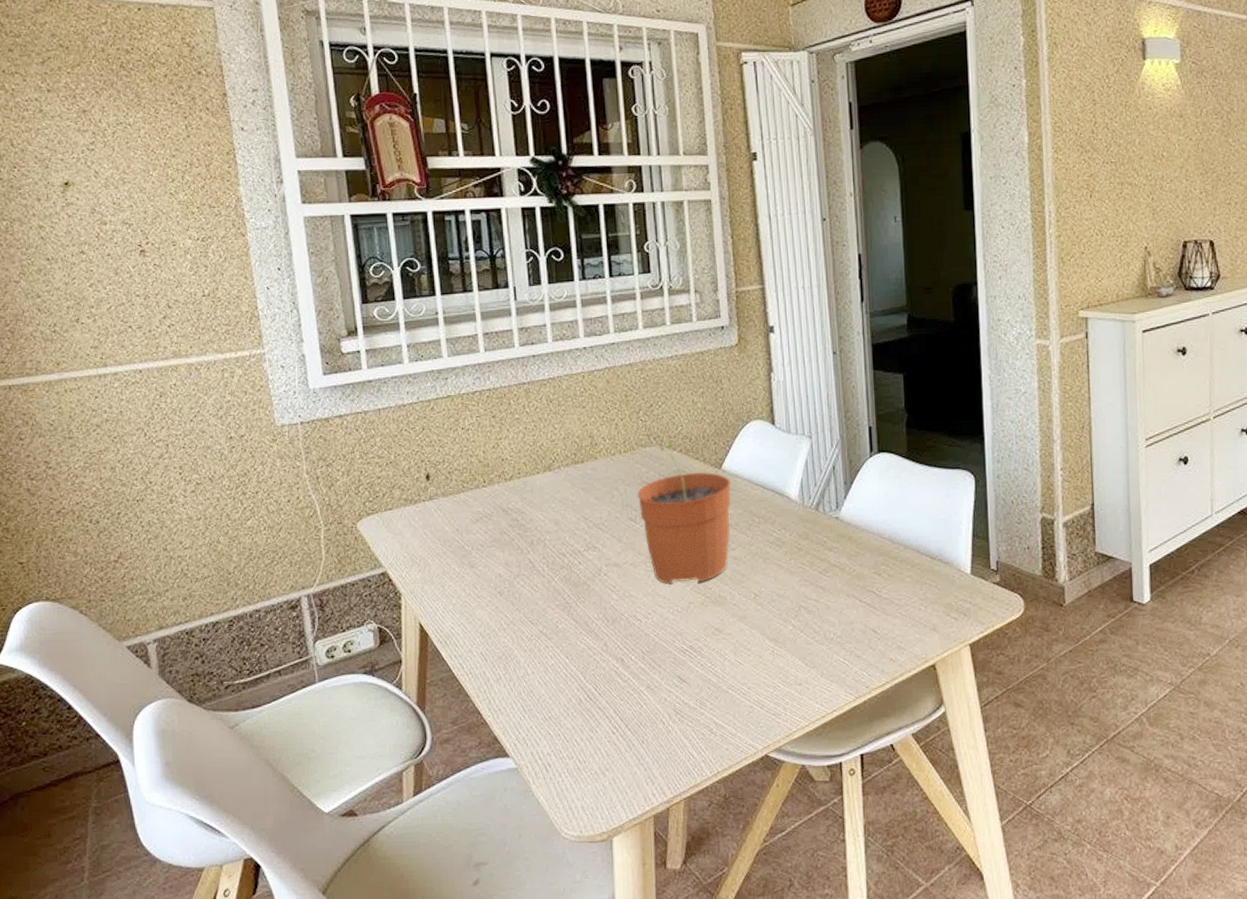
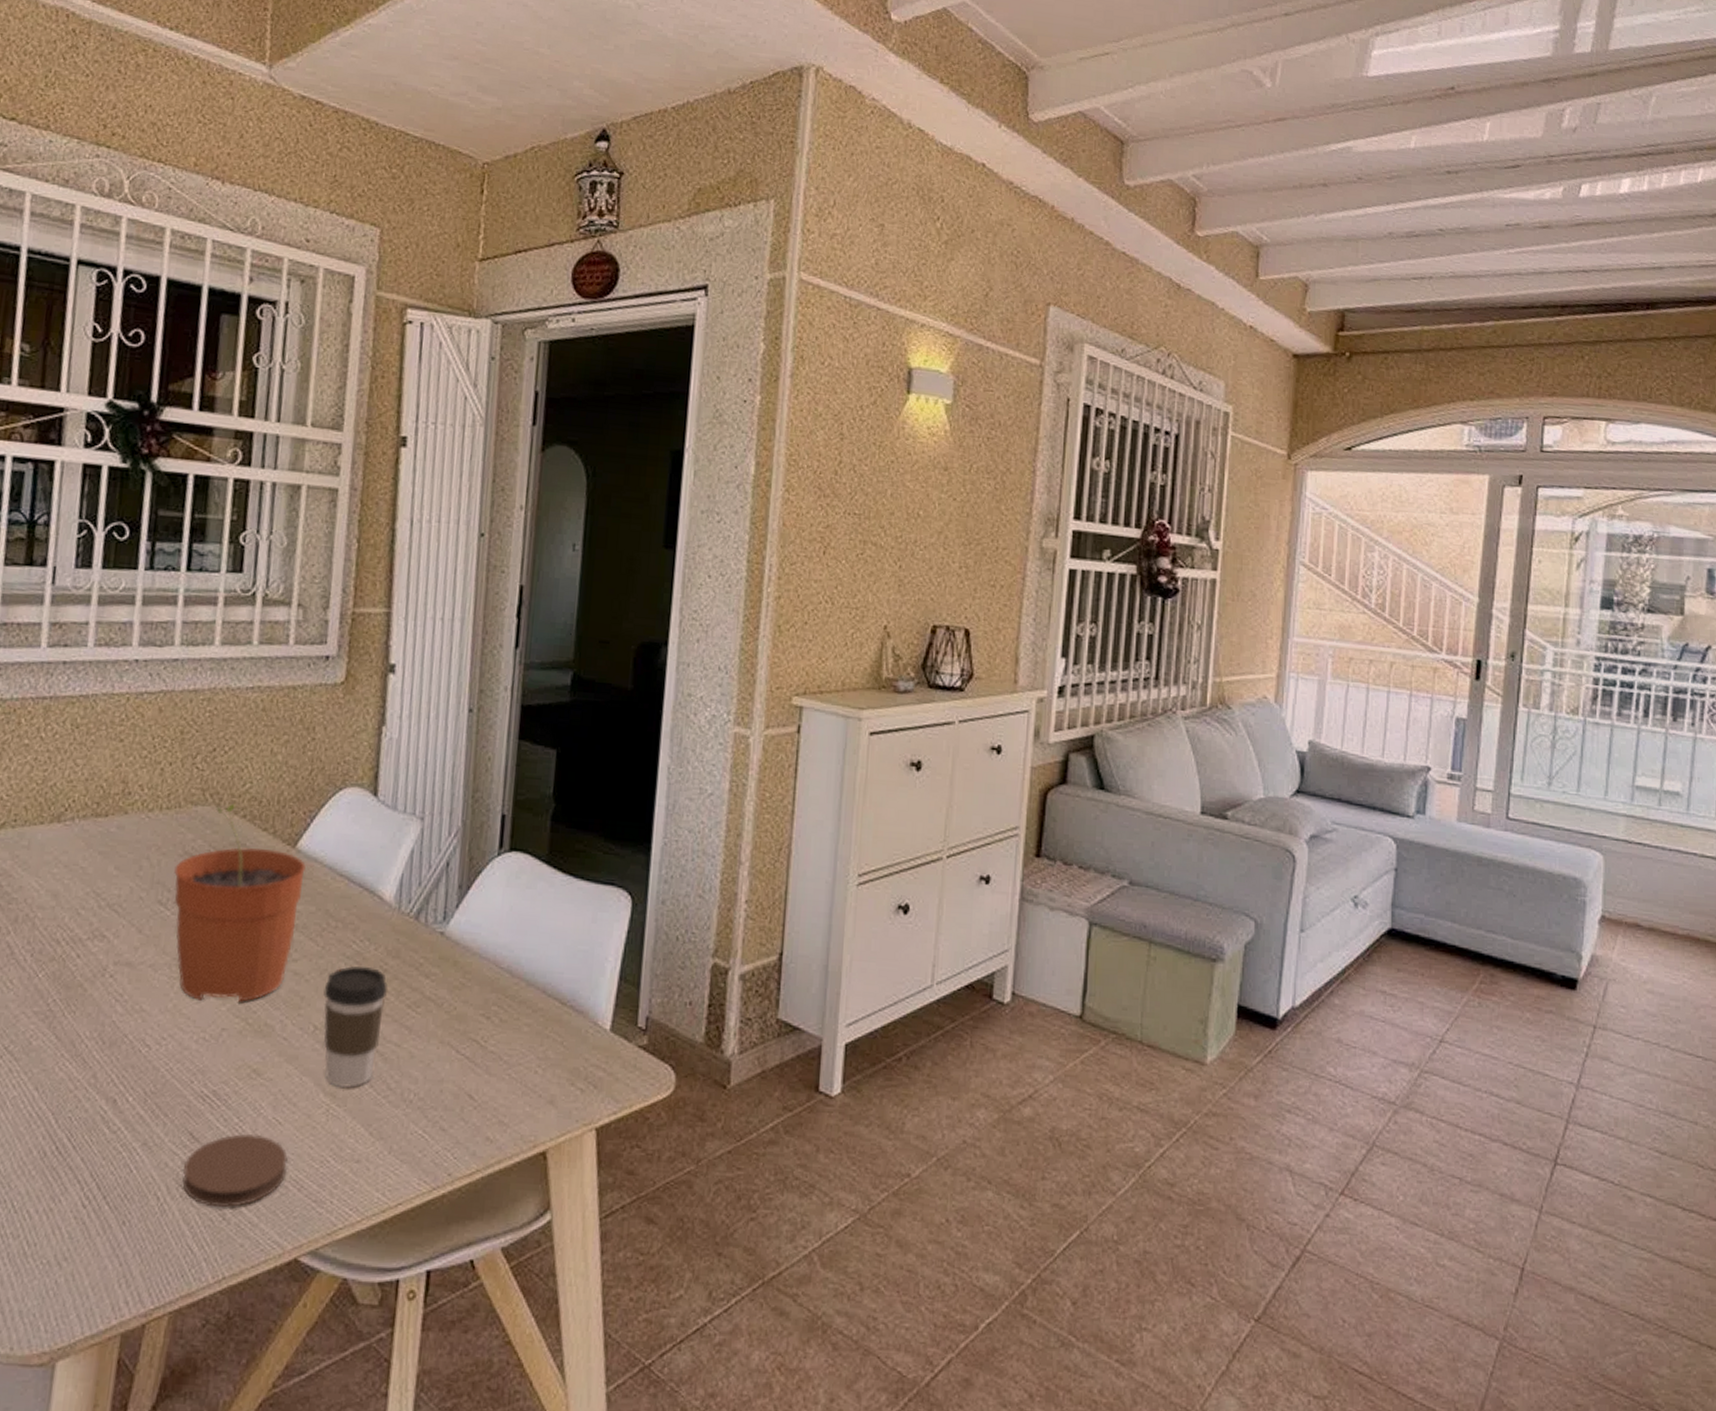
coaster: none [678,672,750,725] -> present [182,1133,288,1207]
coffee cup: none [757,548,803,635] -> present [323,966,388,1089]

